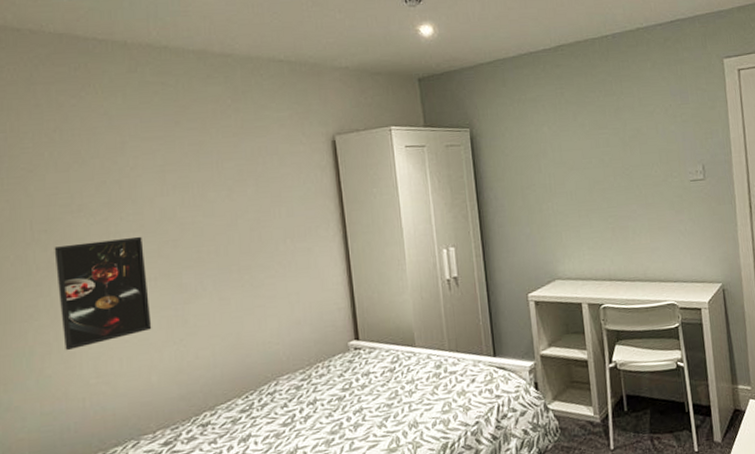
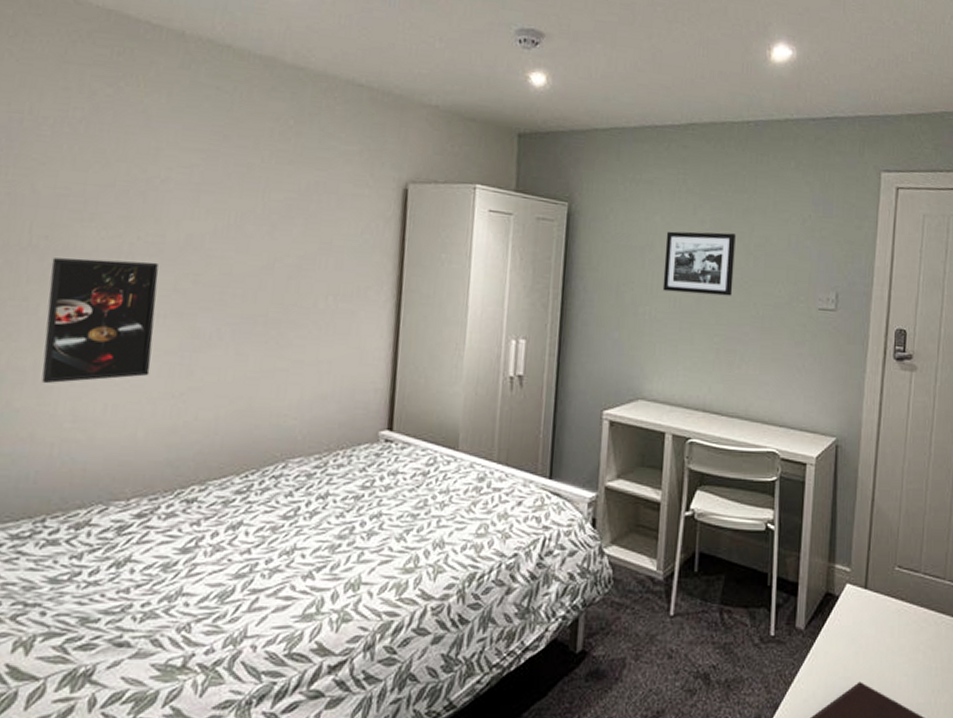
picture frame: none [554,130,618,188] -> present [662,231,736,296]

